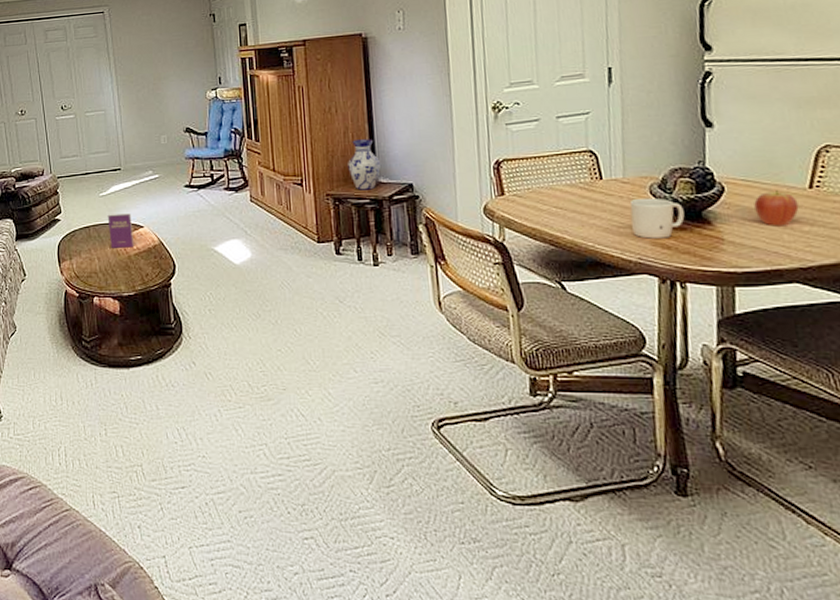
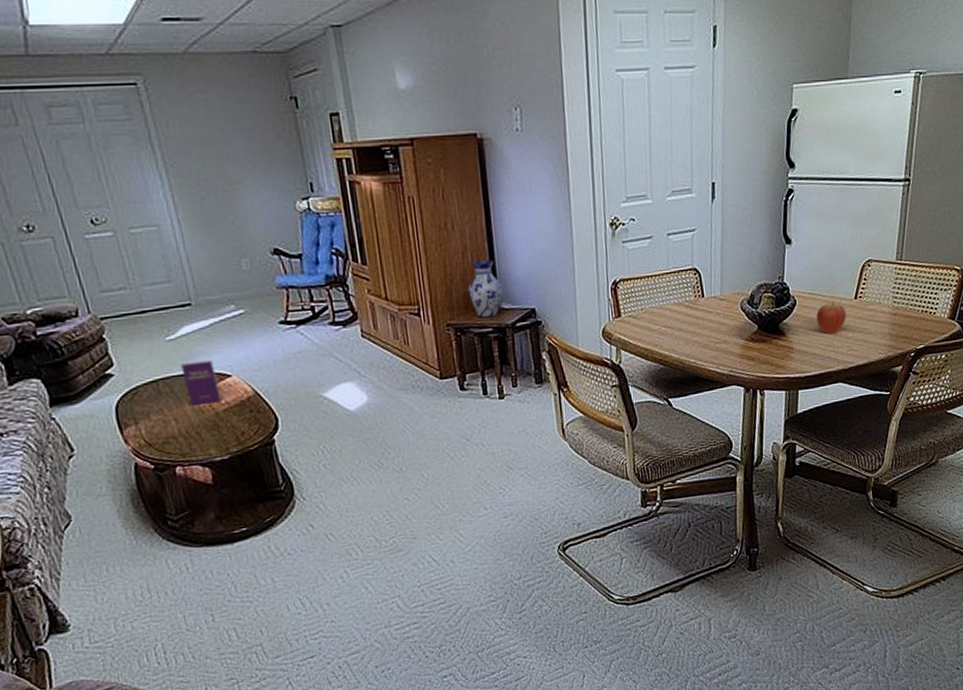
mug: present [629,197,685,239] -> none [725,313,766,352]

